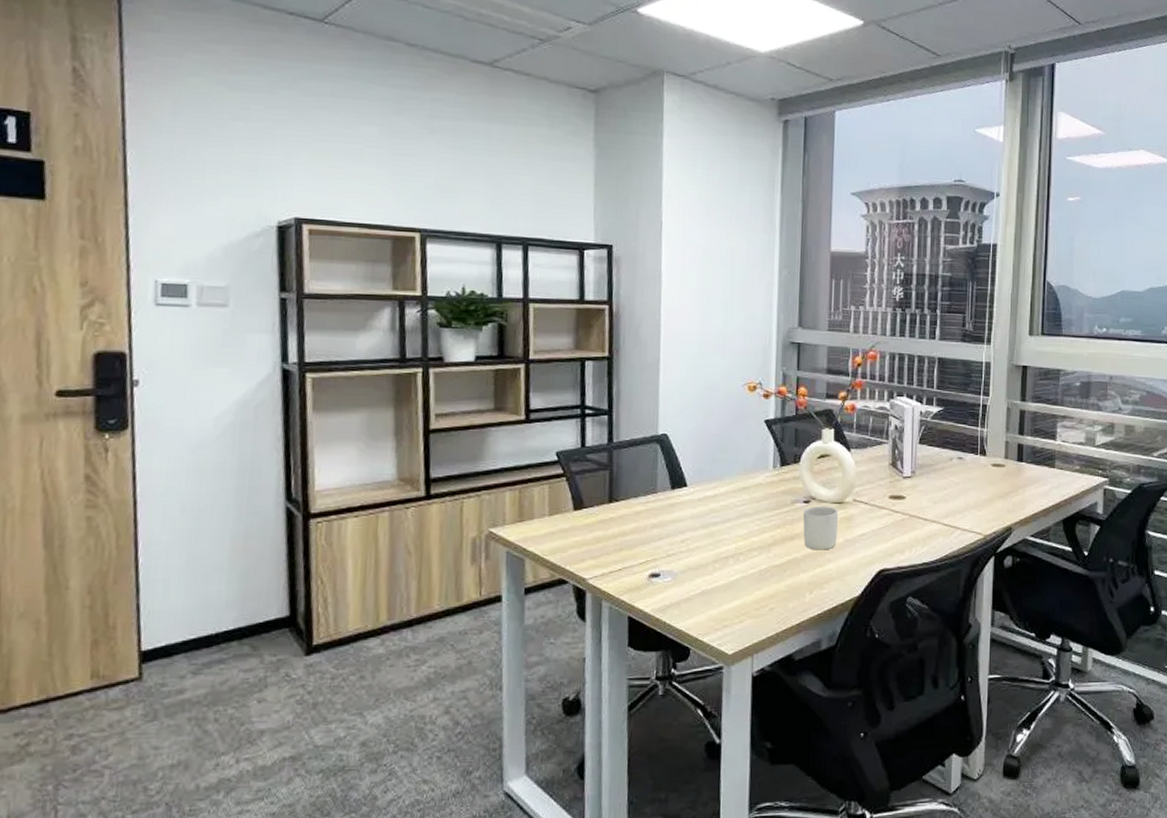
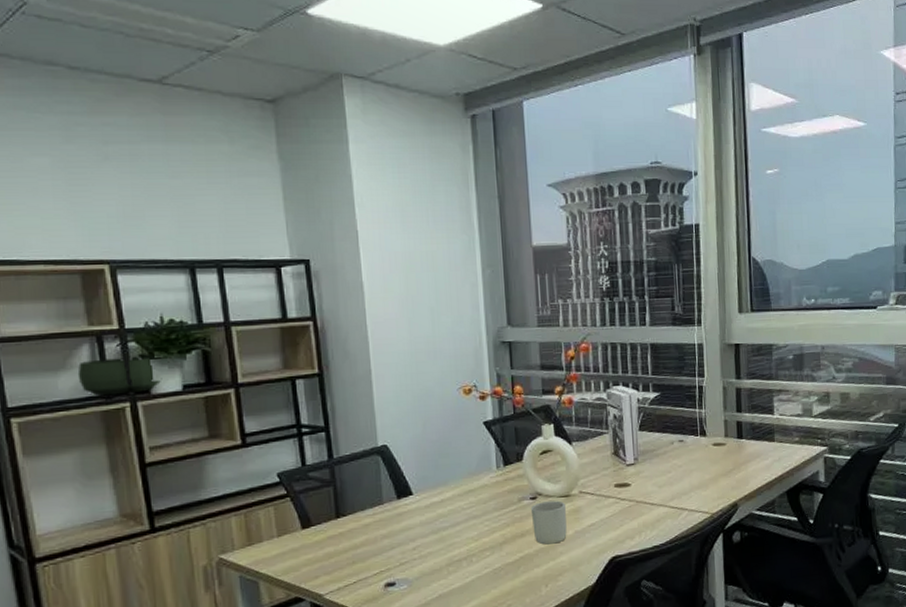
decorative bowl: none [376,323,457,360] -> present [77,357,162,396]

